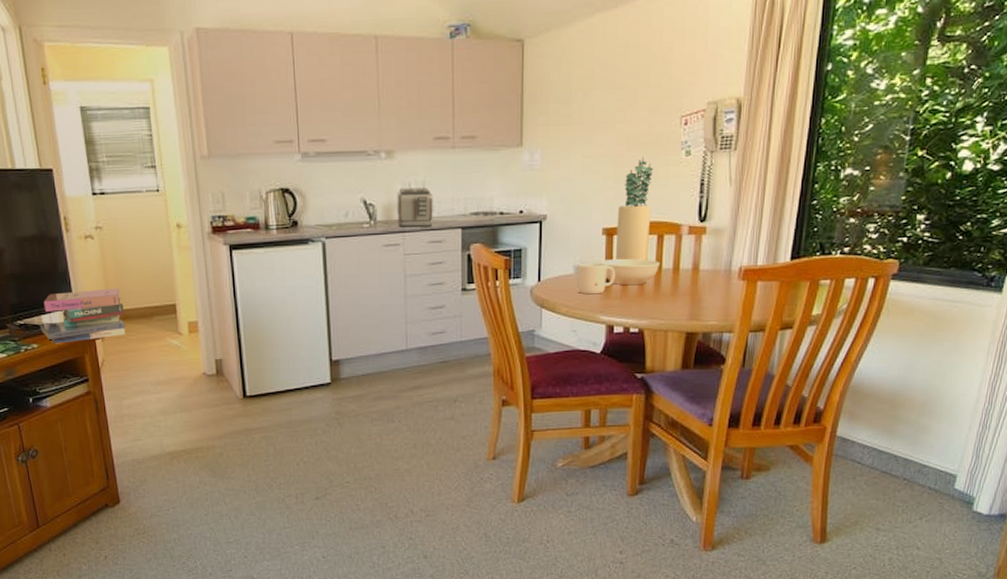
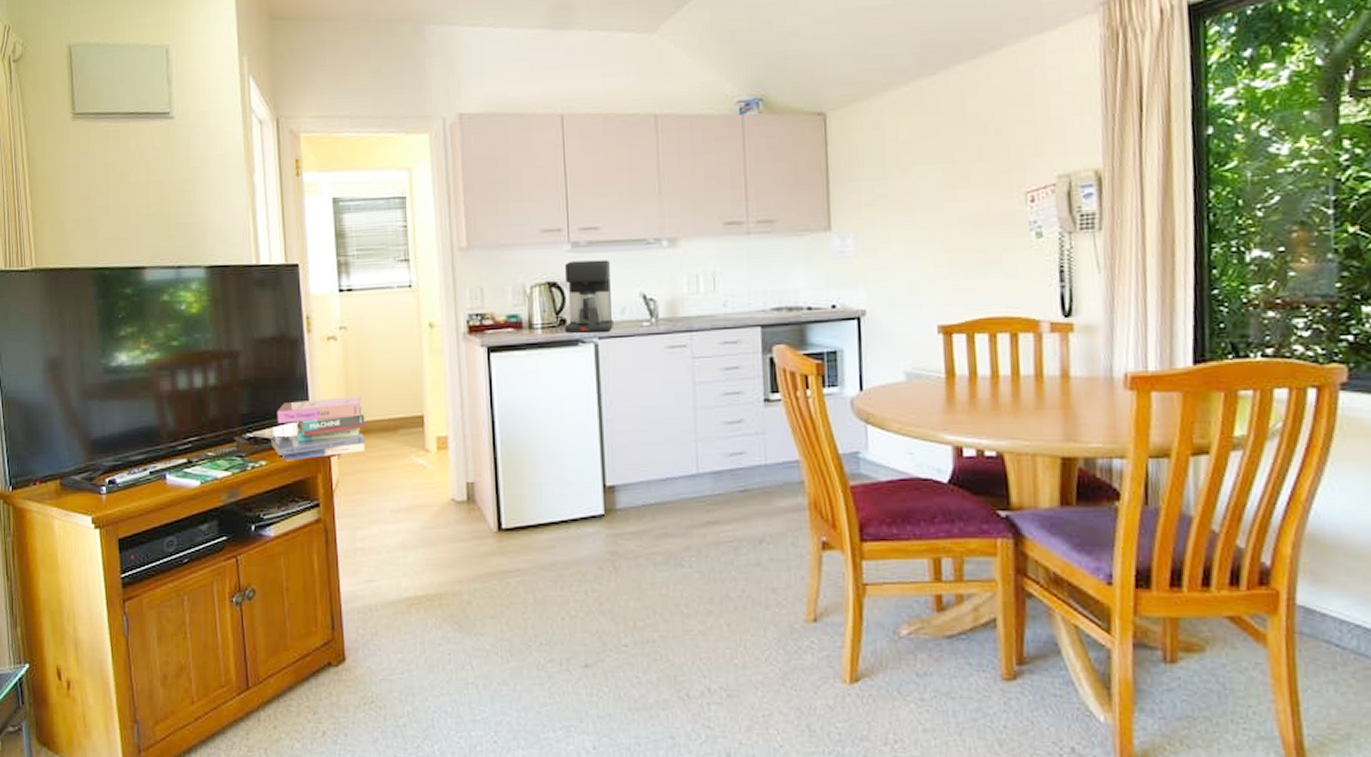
coffee maker: none [295,169,338,233] -> present [564,260,613,333]
toaster: present [397,187,433,229] -> none [682,279,726,327]
mug: present [577,263,616,295] -> none [909,368,960,408]
bowl: present [599,259,661,286] -> none [936,363,1018,397]
vase: present [615,157,653,261] -> none [955,240,1001,366]

